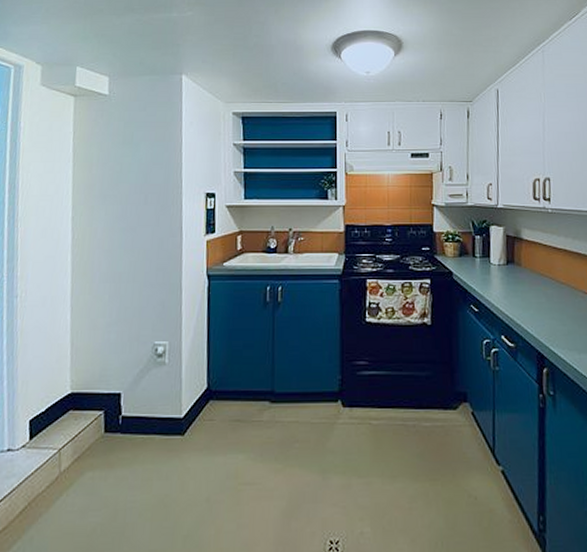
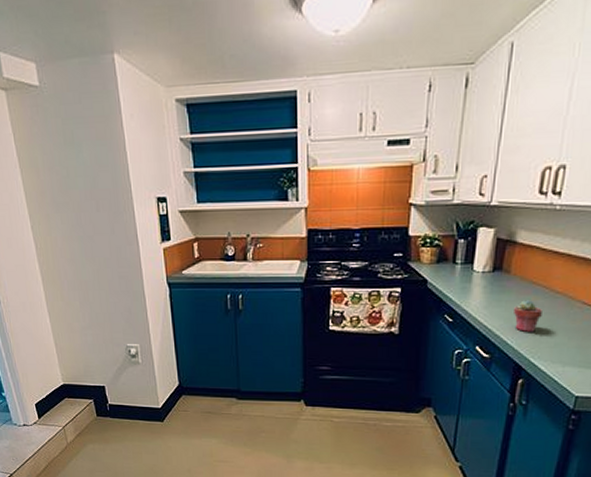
potted succulent: none [529,290,553,322] -> present [514,300,542,333]

